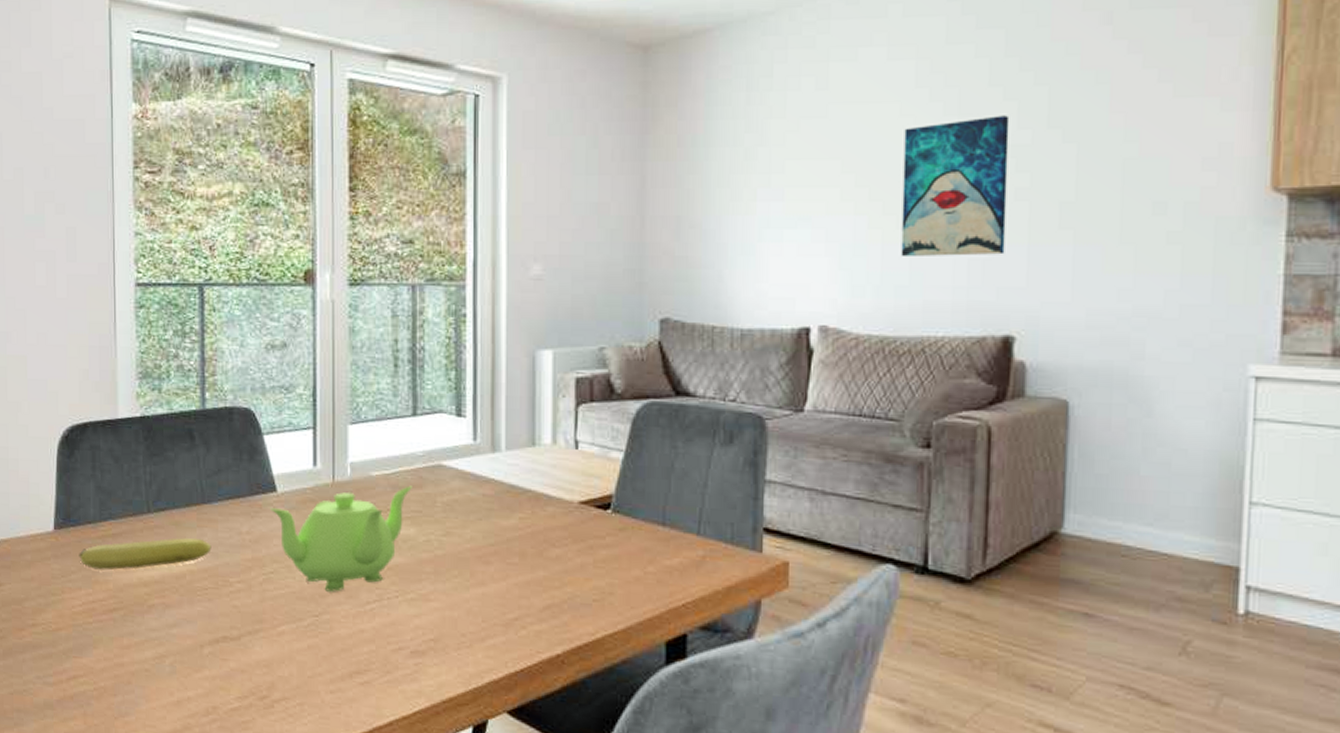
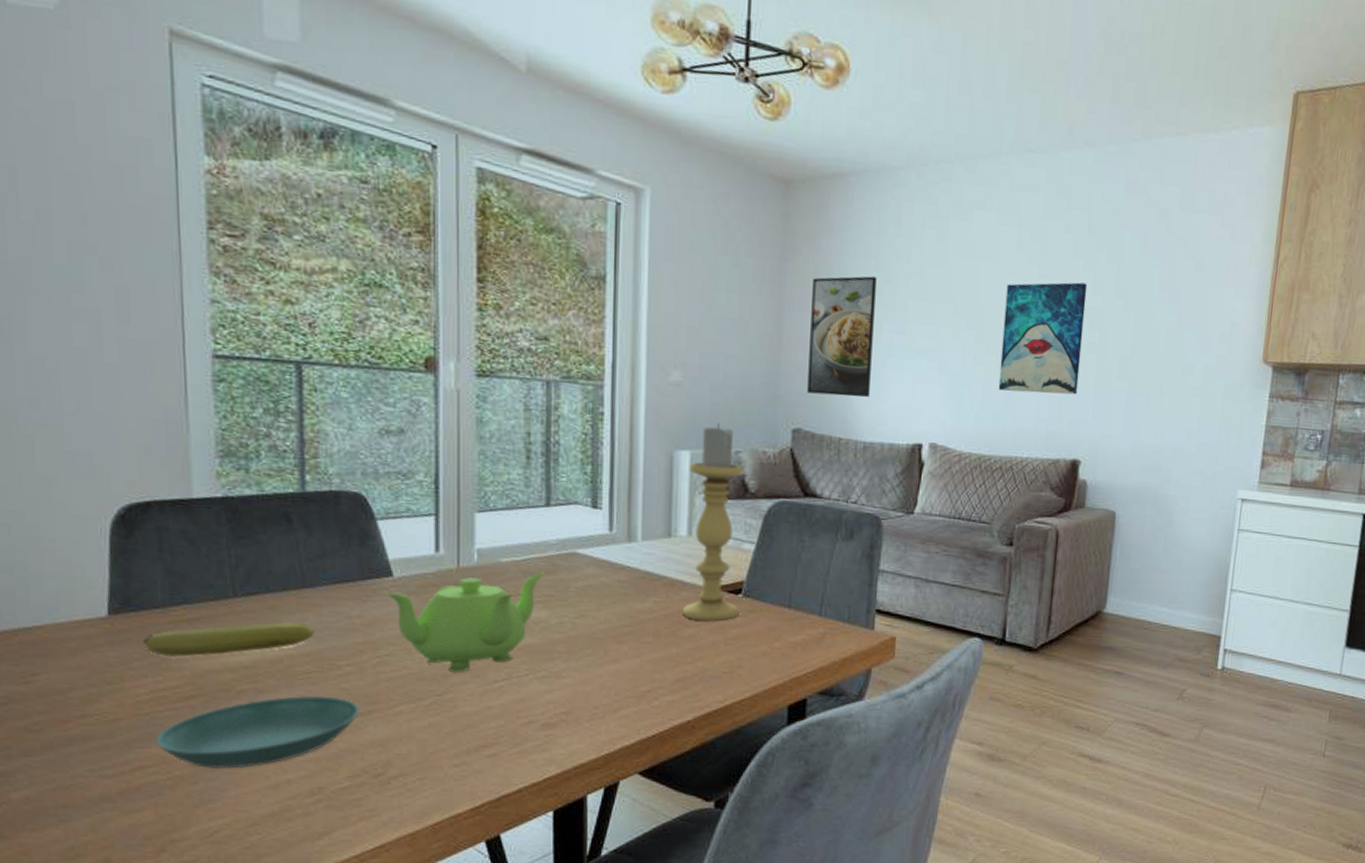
saucer: none [85,611,248,683] -> present [155,695,359,769]
candle holder: none [548,317,608,540] -> present [682,422,743,621]
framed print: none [675,139,748,278] -> present [807,276,877,398]

